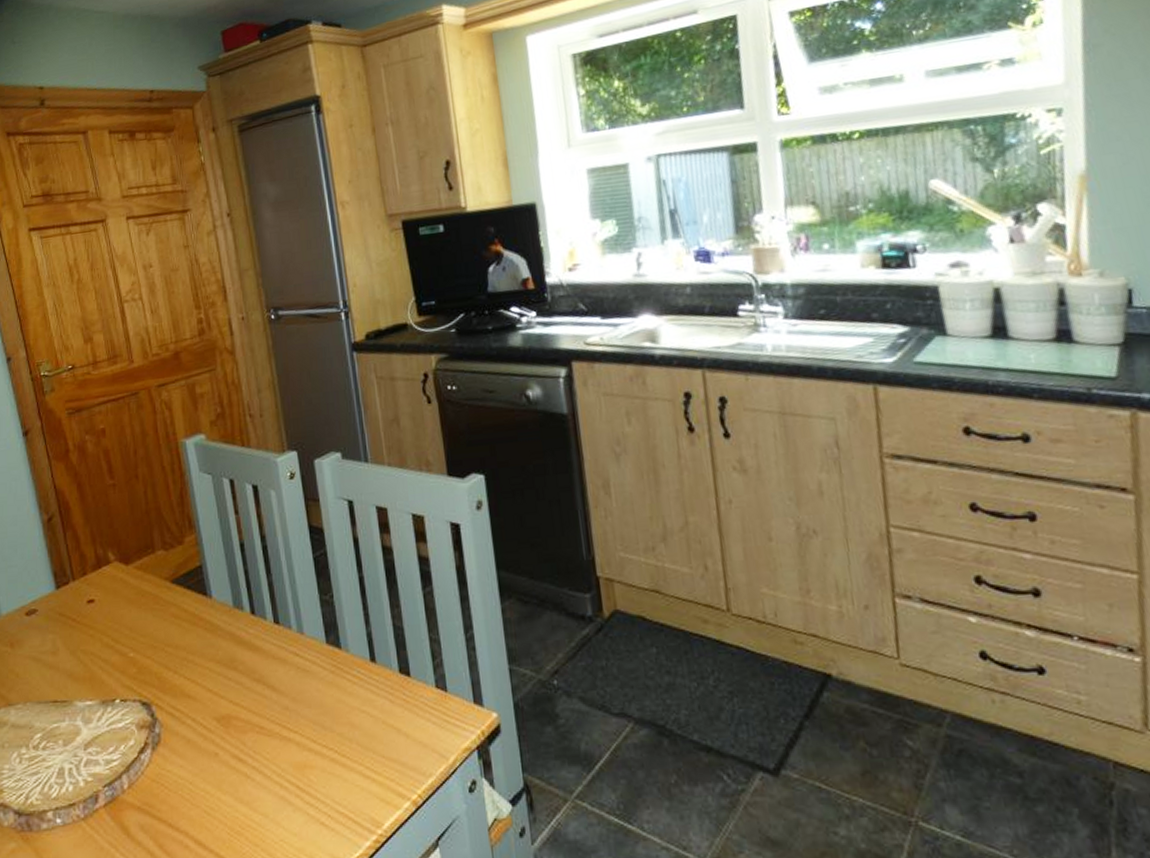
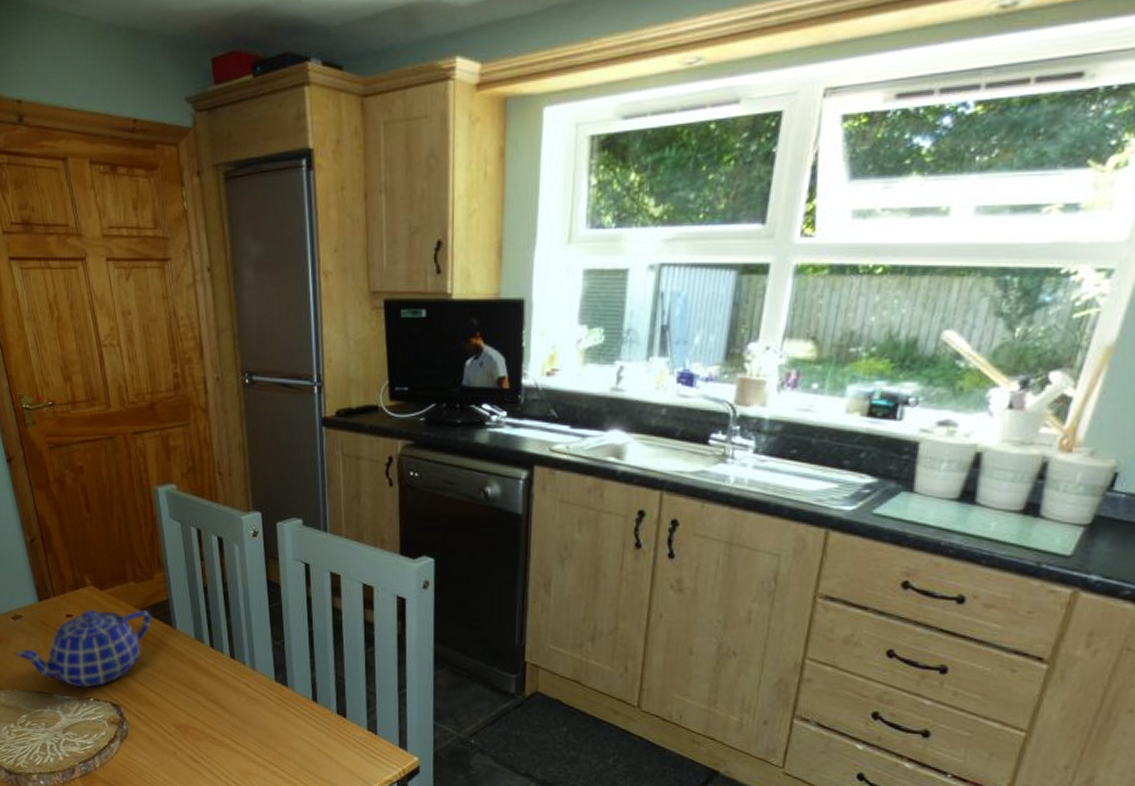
teapot: none [27,581,185,688] -> present [14,609,153,688]

